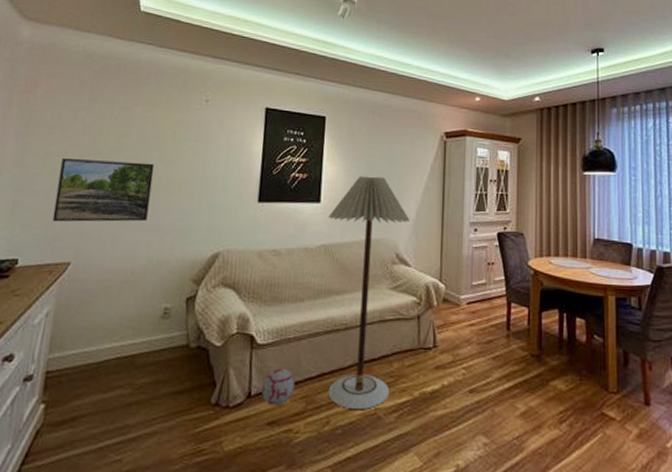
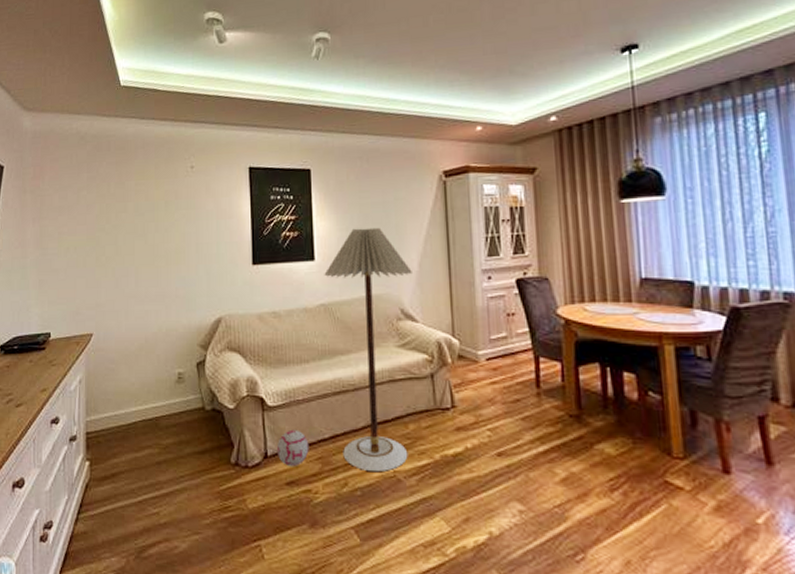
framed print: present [52,159,155,222] -> none [72,235,152,297]

